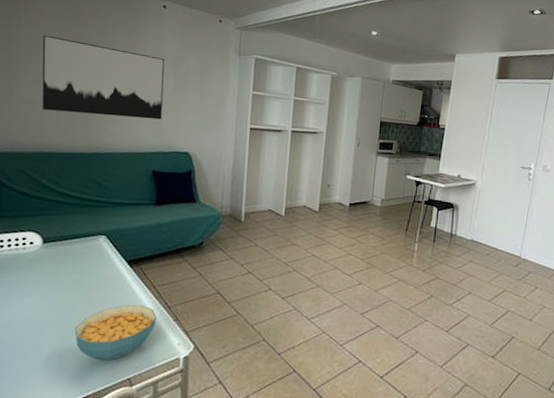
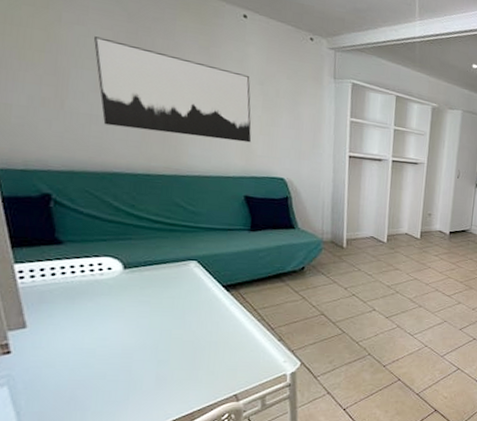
cereal bowl: present [75,304,157,360] -> none [171,327,260,380]

